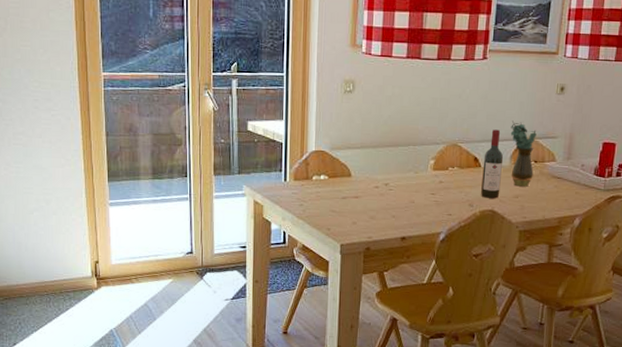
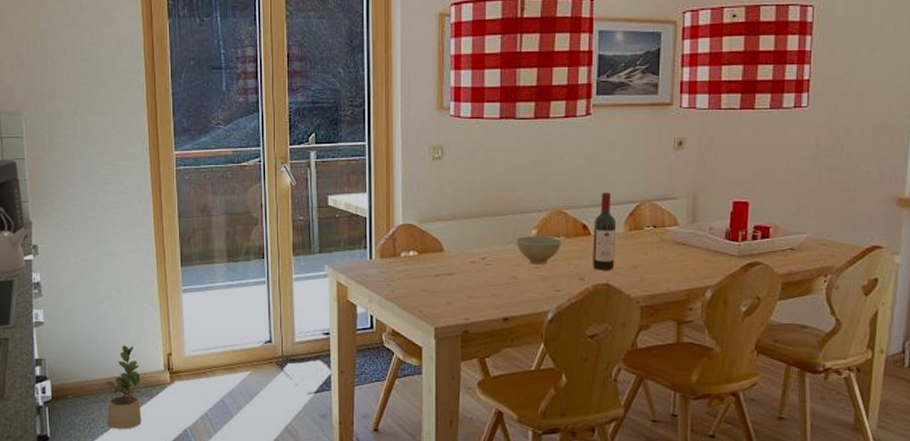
potted plant: none [35,253,74,329] -> present [105,345,146,429]
bowl: none [415,165,456,191] -> present [515,235,562,264]
vase: present [510,120,537,187] -> none [623,181,653,256]

